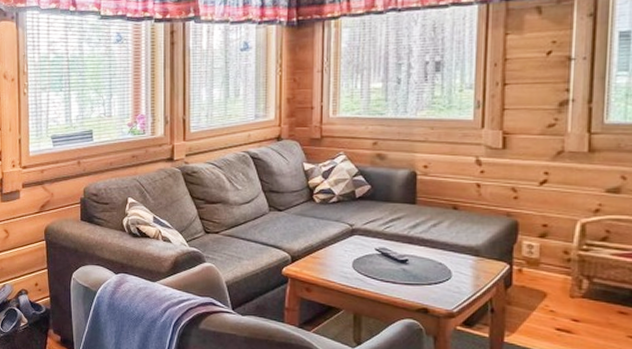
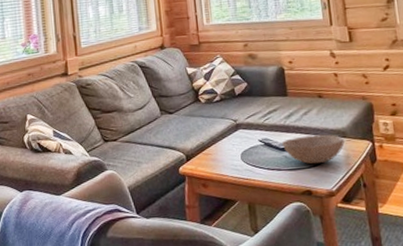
bowl: none [402,249,476,282] -> present [282,134,345,165]

